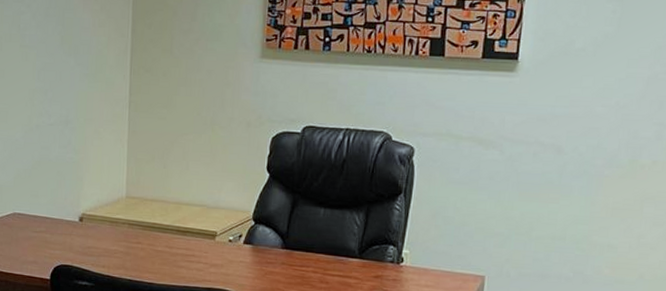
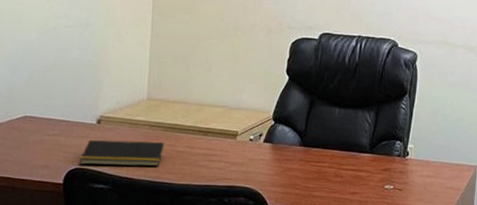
notepad: none [65,237,143,266] -> present [80,140,164,167]

